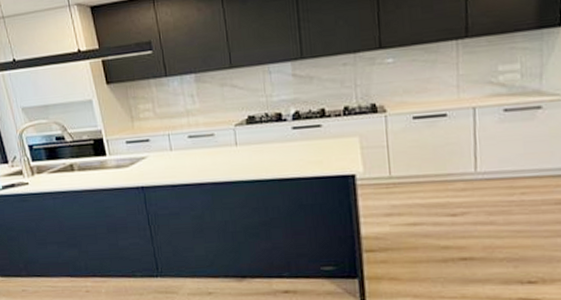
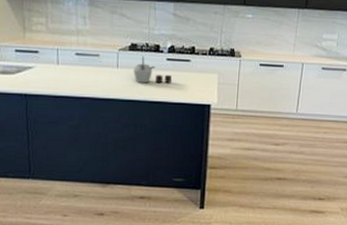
kettle: none [254,128,303,161] -> present [133,56,173,84]

